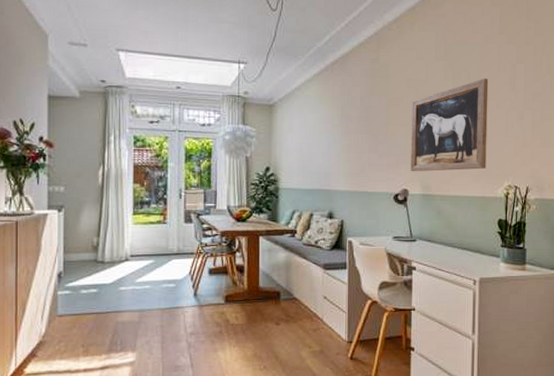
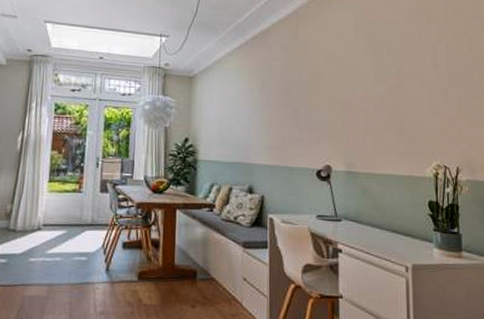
wall art: present [411,78,489,172] -> none [333,55,413,148]

